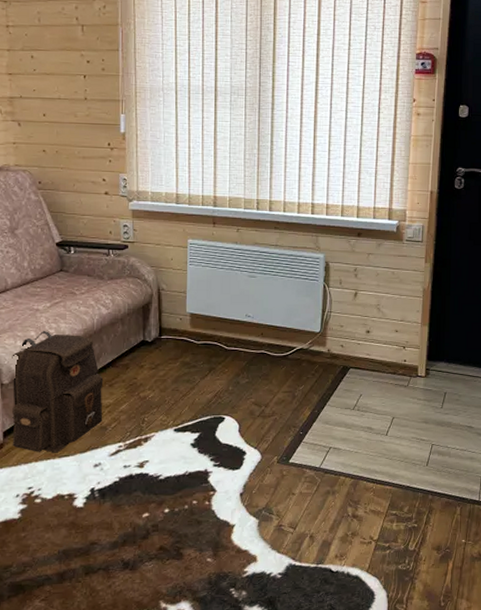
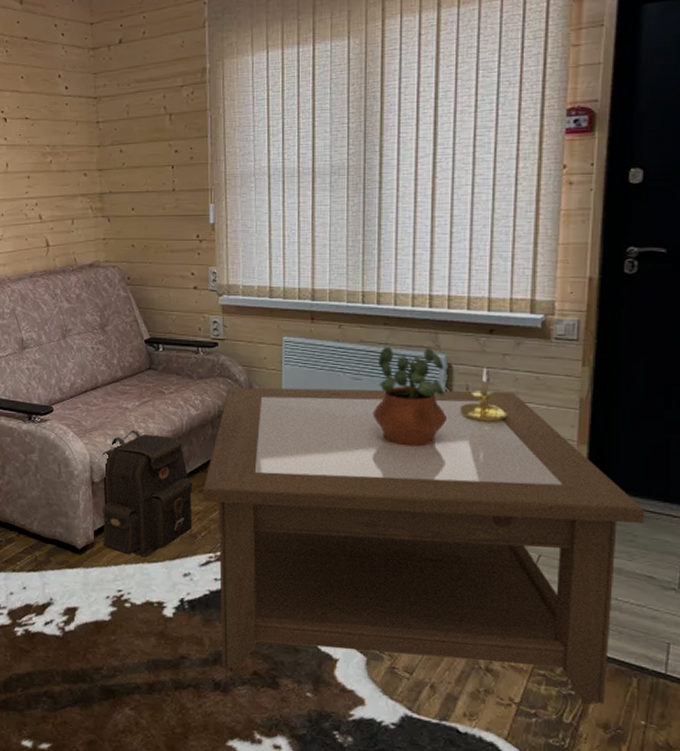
coffee table: none [112,284,467,548] -> present [202,387,645,704]
potted plant: none [265,247,325,334] -> present [372,346,448,447]
candle holder: none [335,265,371,310] -> present [460,367,508,422]

